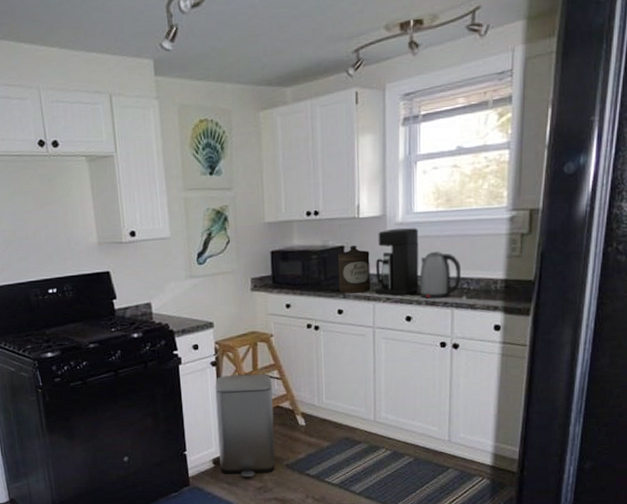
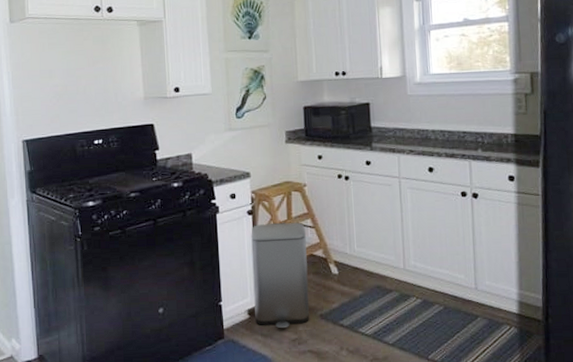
canister: present [337,245,370,295] -> none [364,102,395,147]
coffee maker: present [375,227,419,297] -> none [399,87,439,149]
kettle: present [419,252,461,299] -> none [438,109,476,152]

